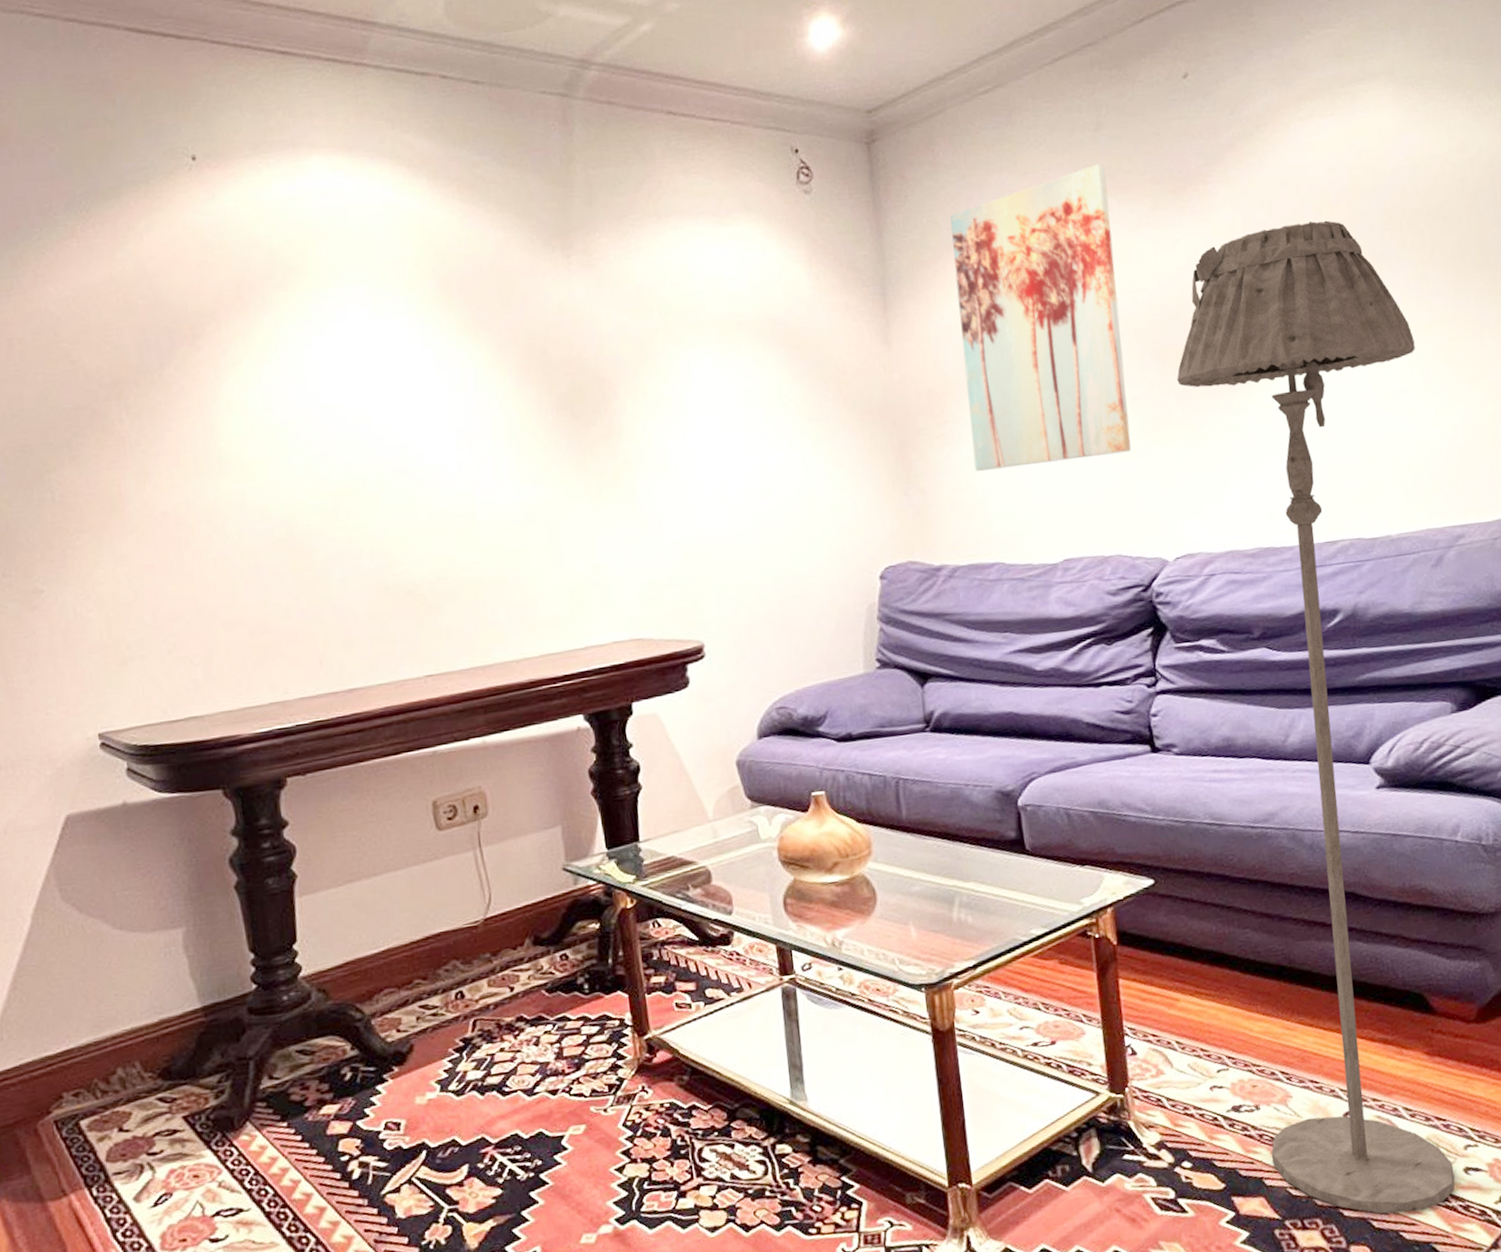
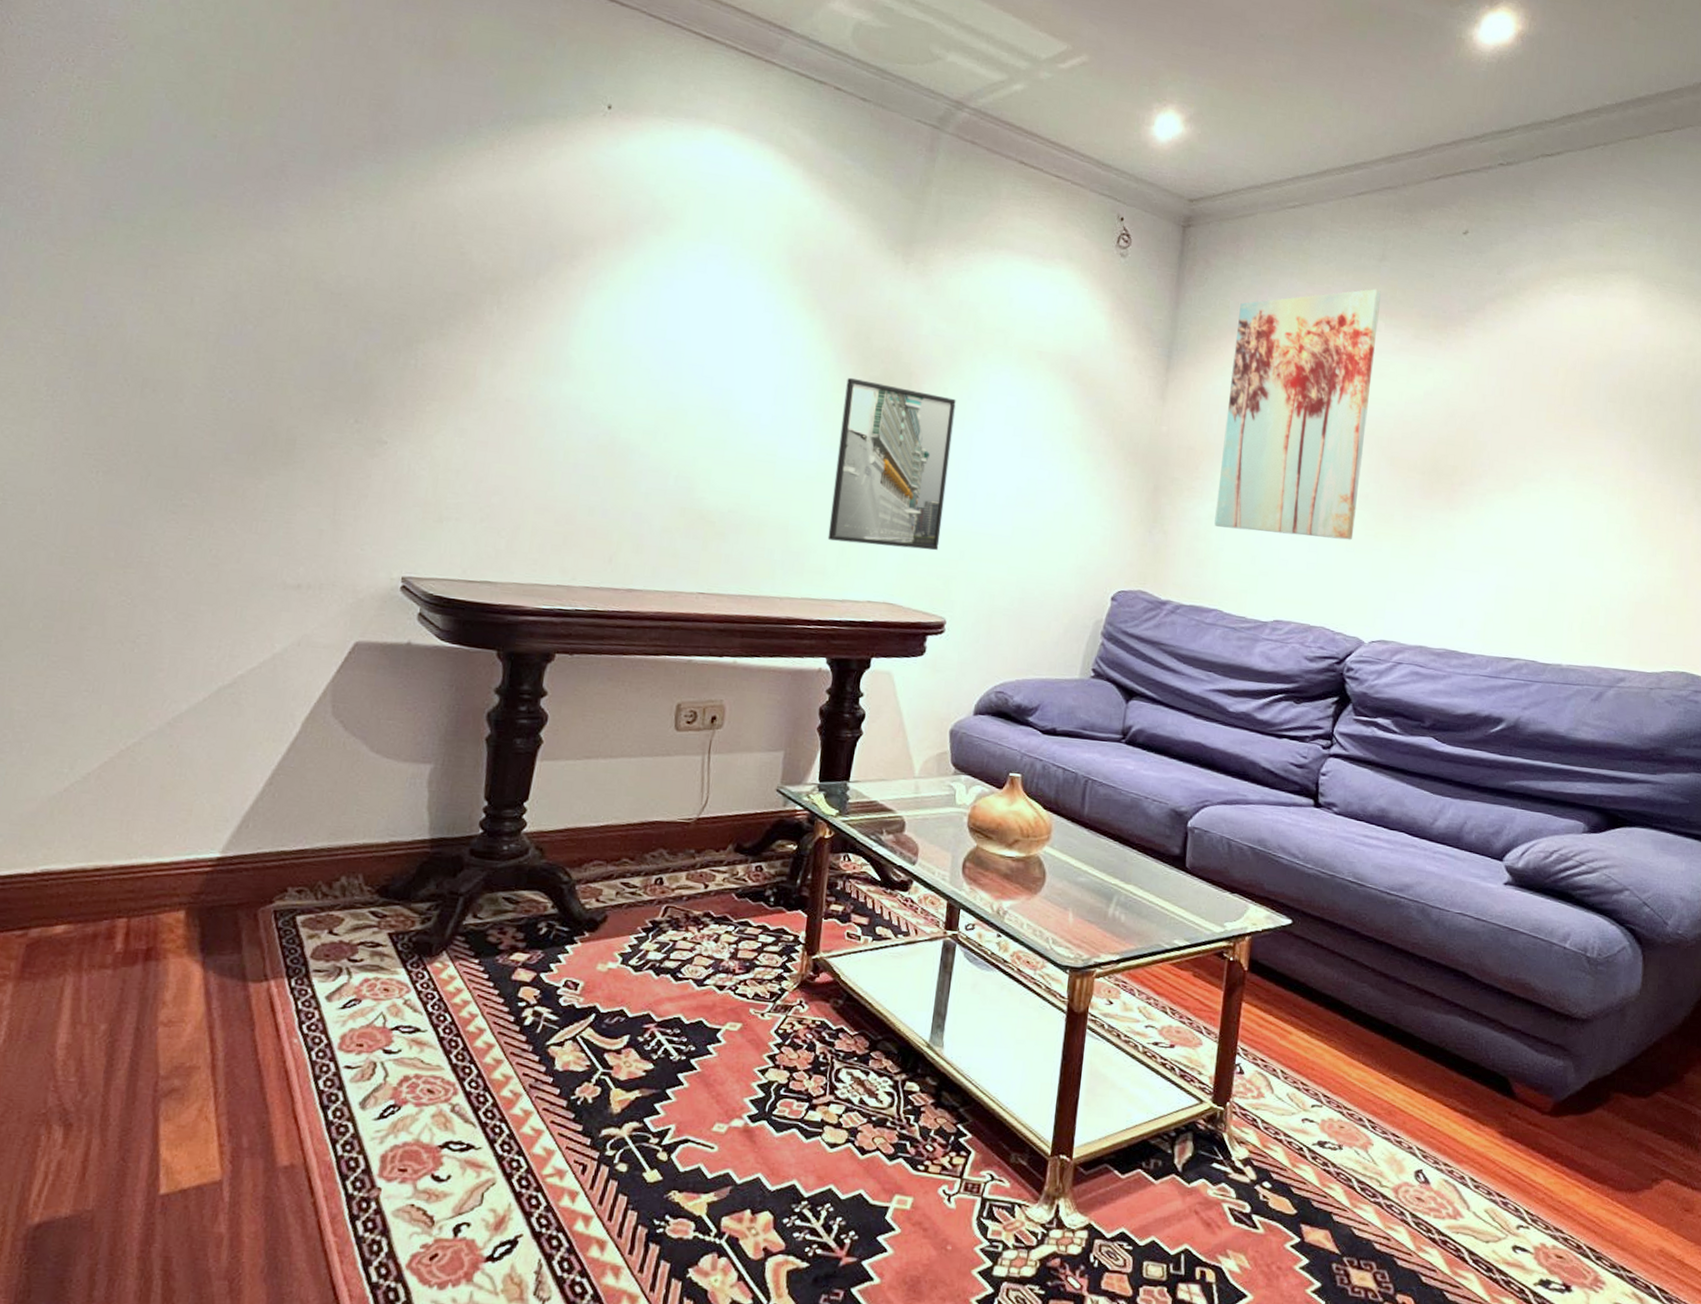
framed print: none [532,397,678,585] -> present [827,377,956,551]
floor lamp: present [1177,220,1455,1215] -> none [1343,377,1616,1277]

